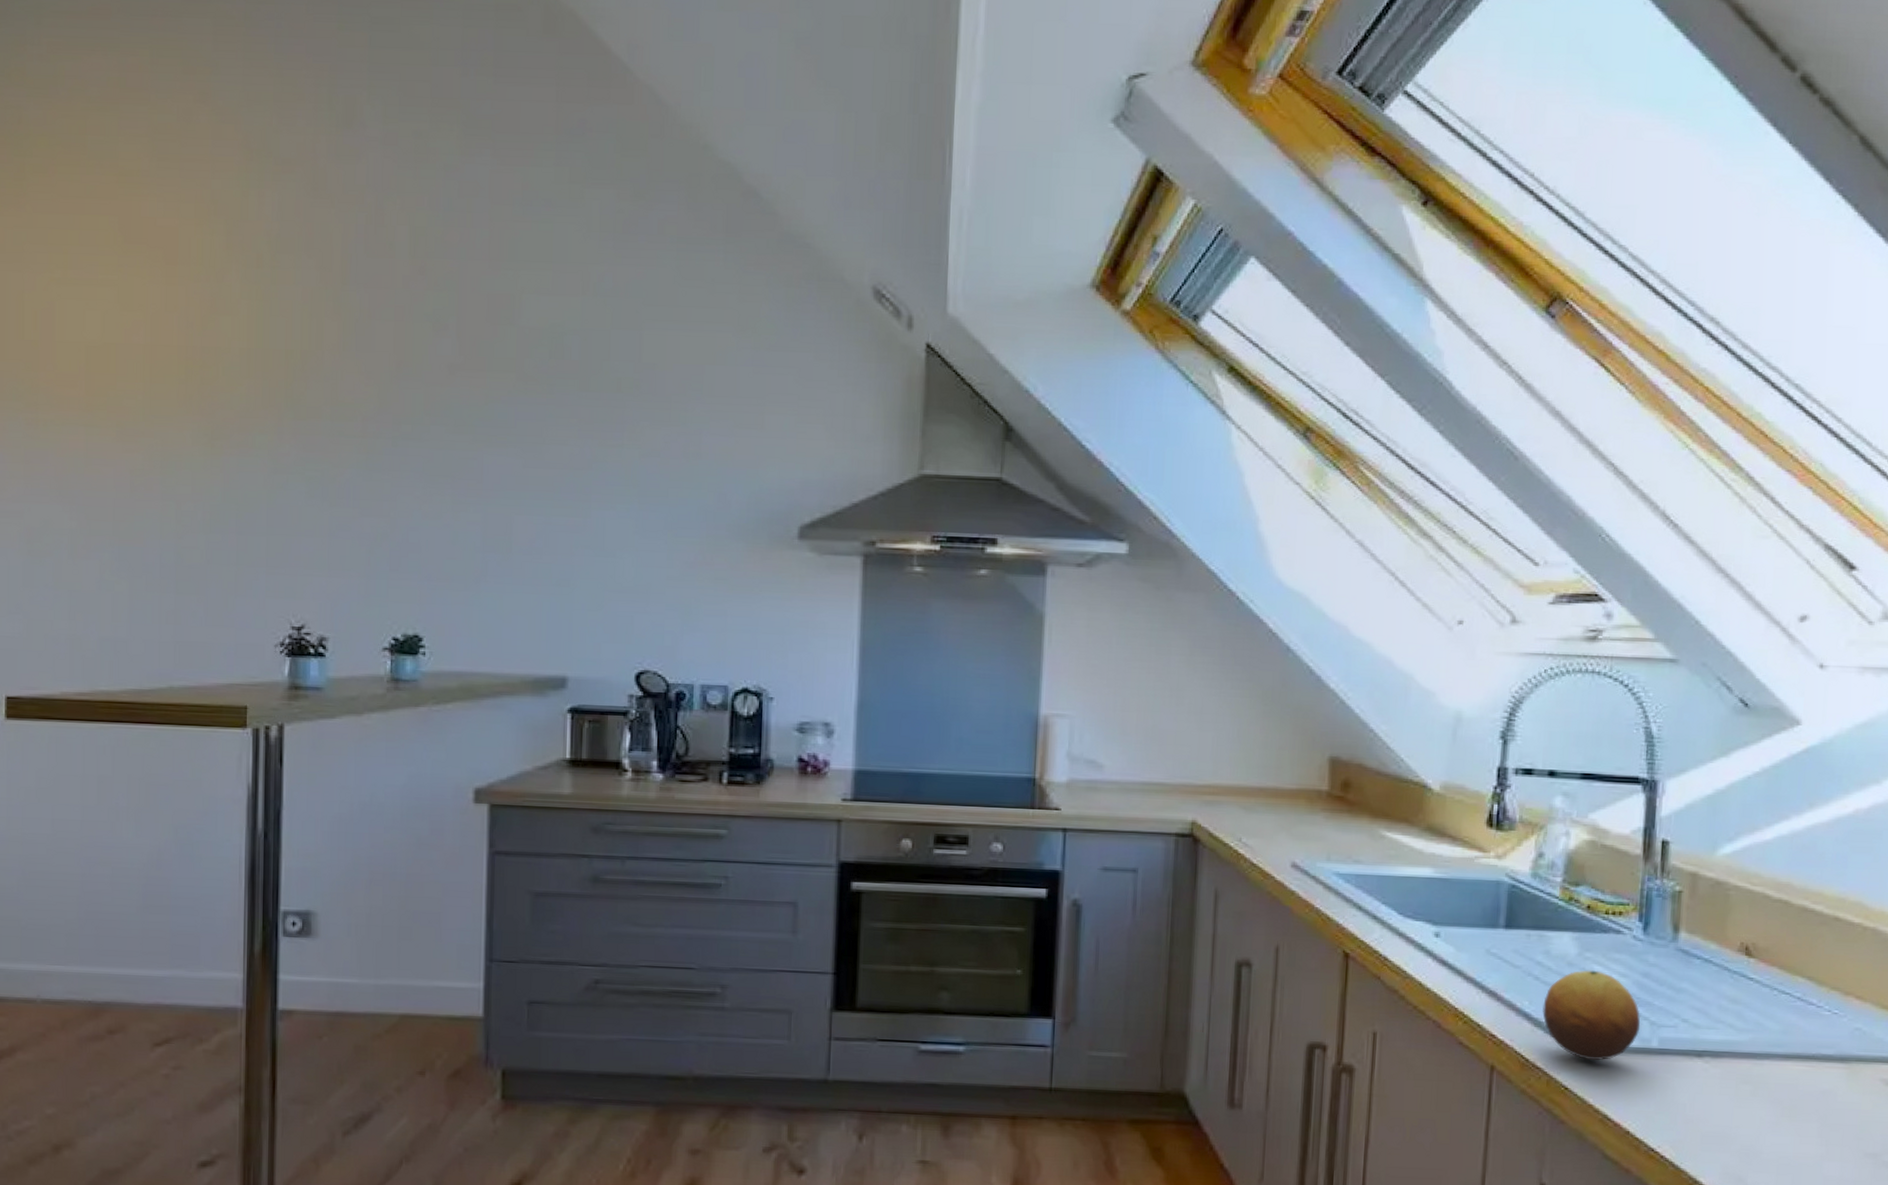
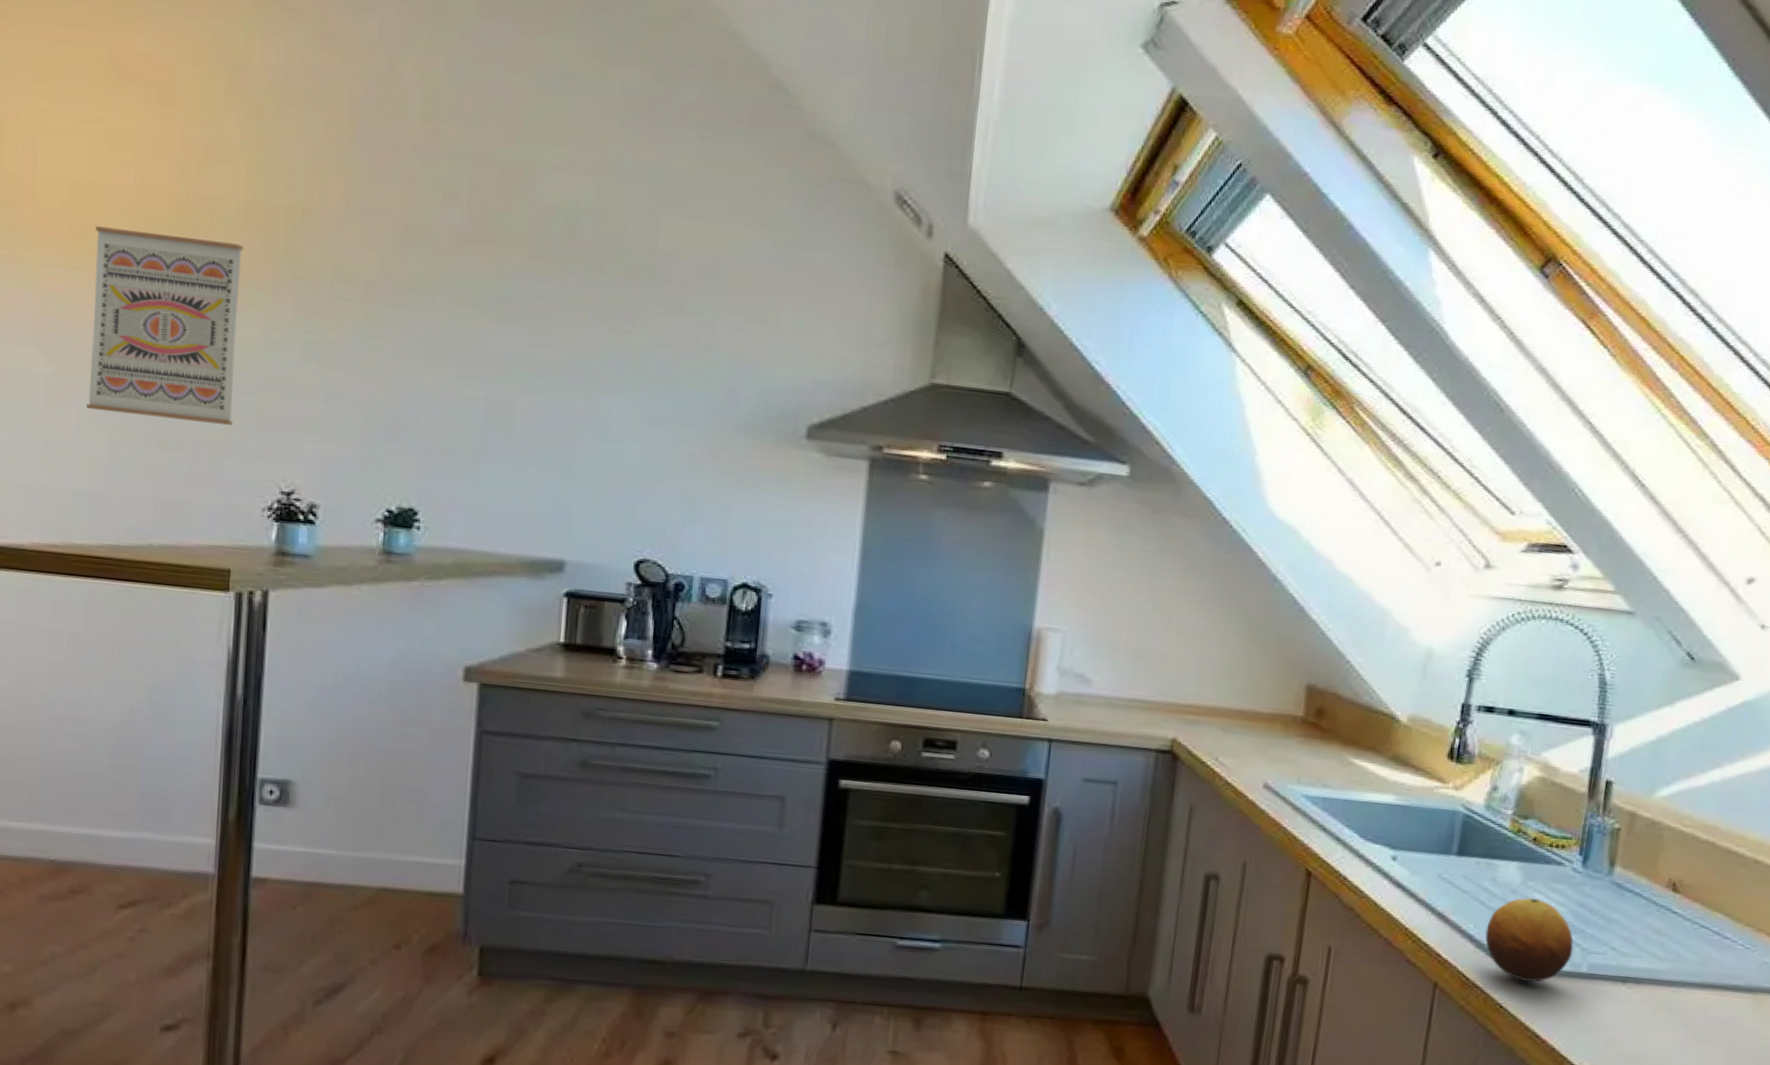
wall art: none [108,384,248,566] -> present [87,226,244,425]

